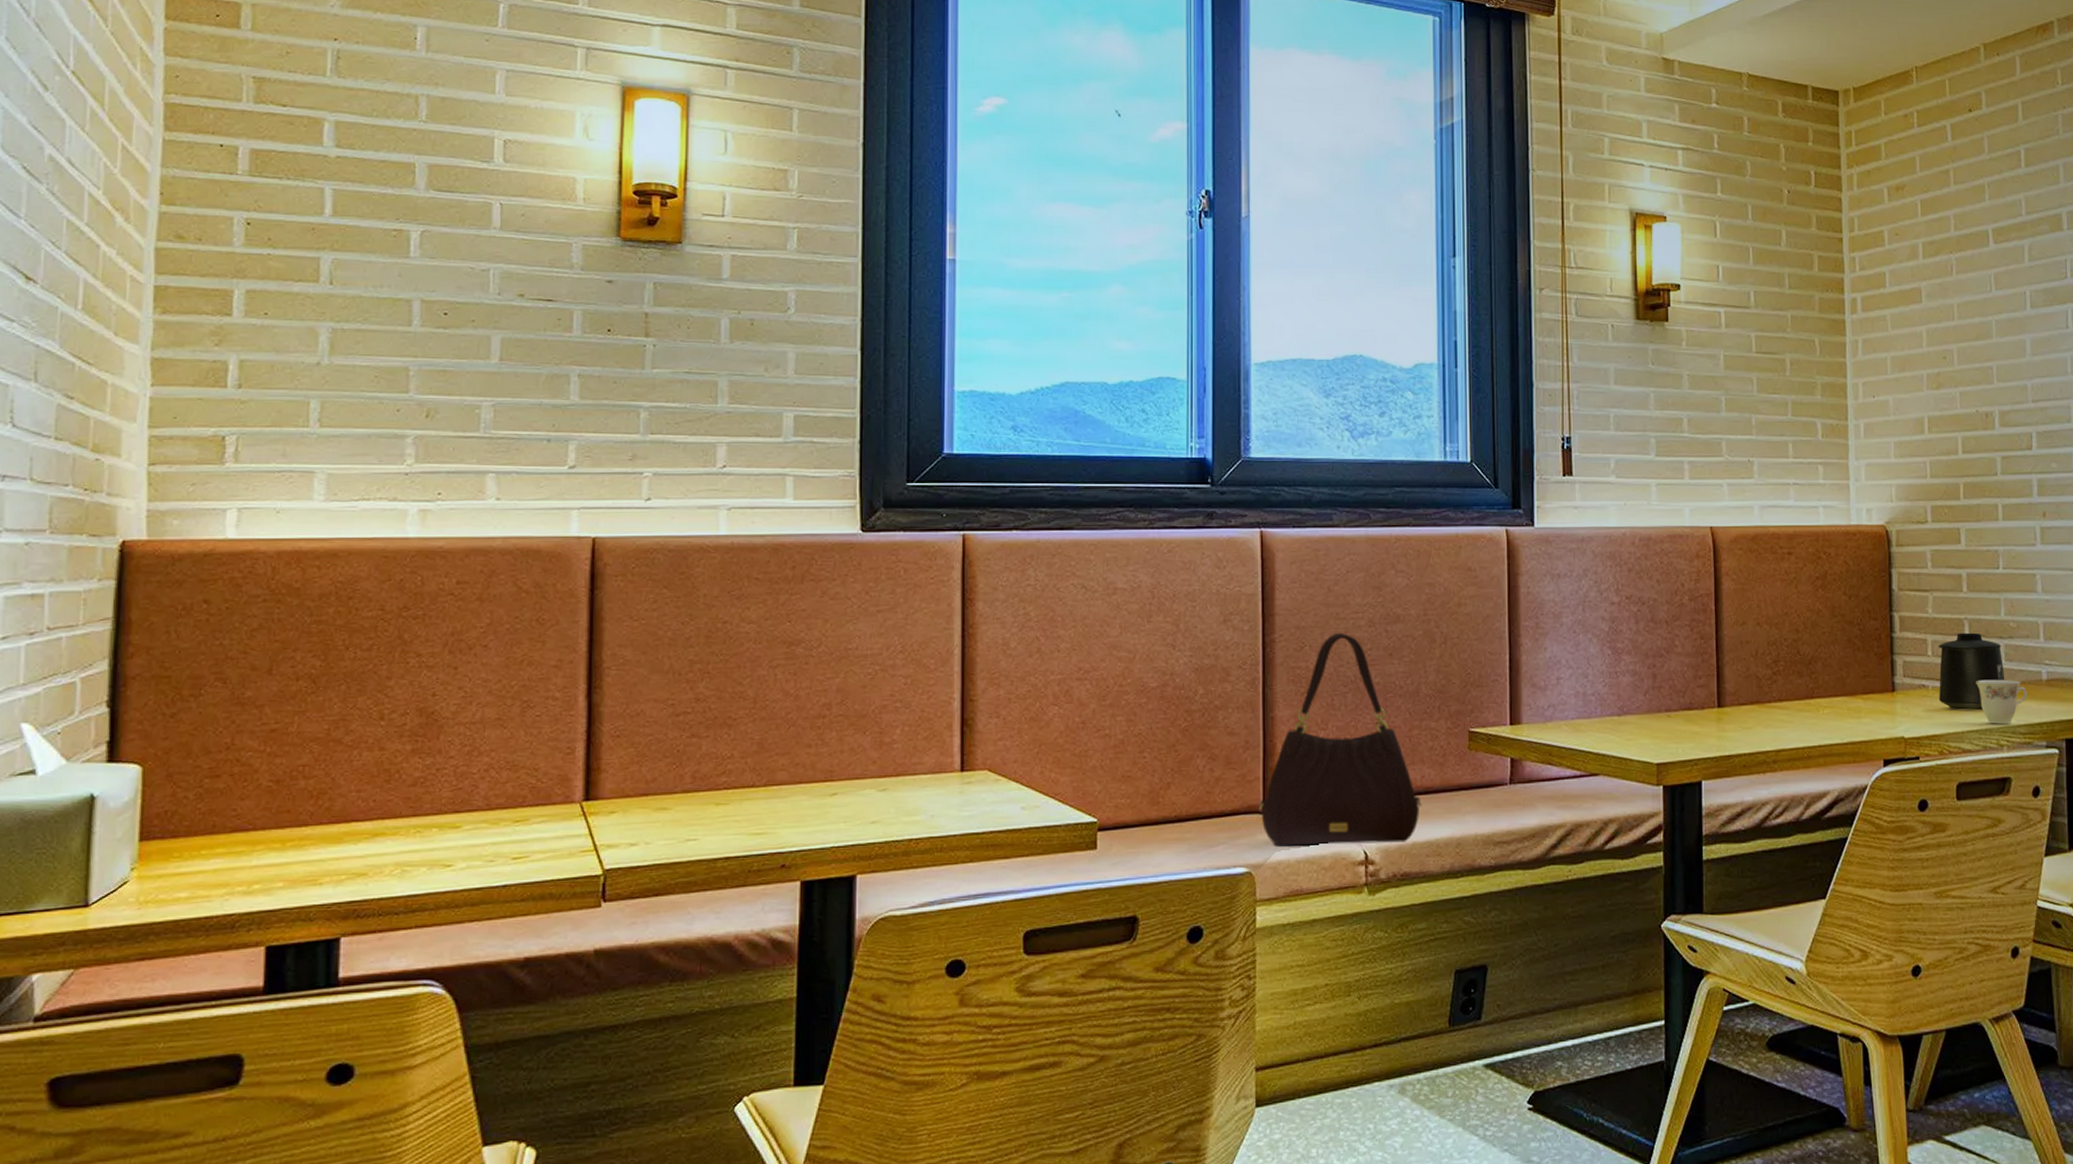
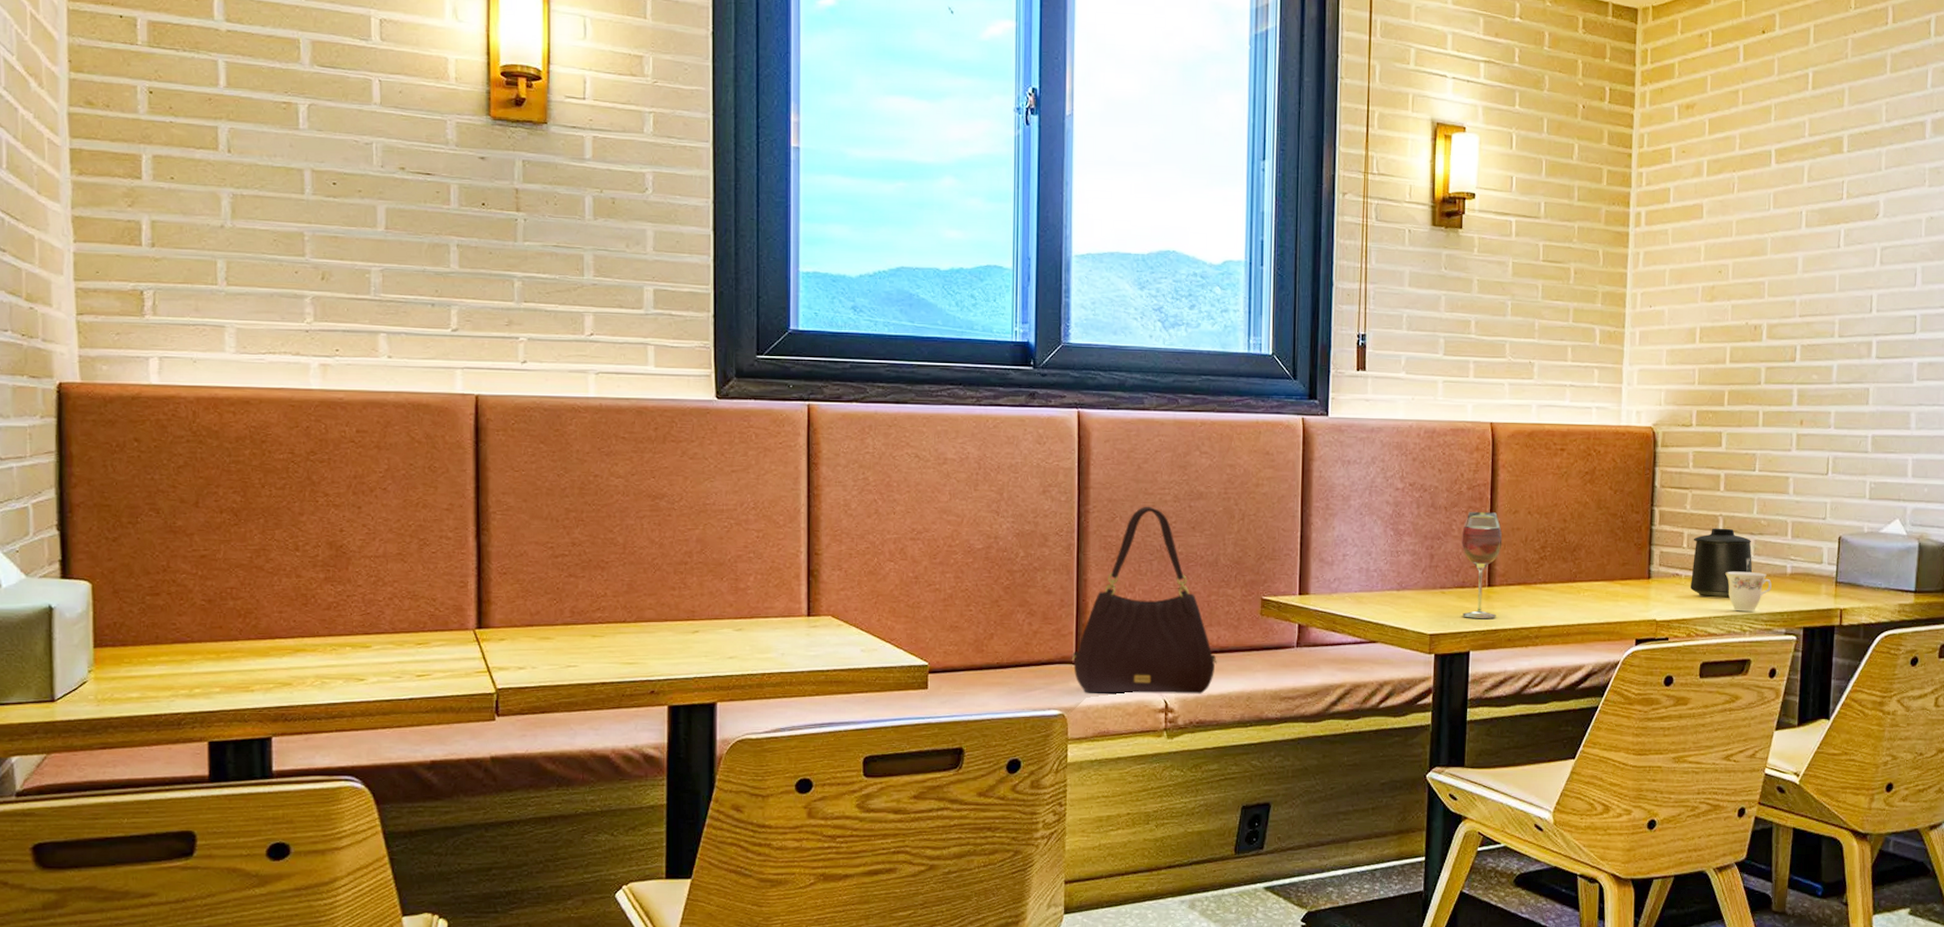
wineglass: none [1686,625,1731,744] -> present [1462,512,1503,618]

